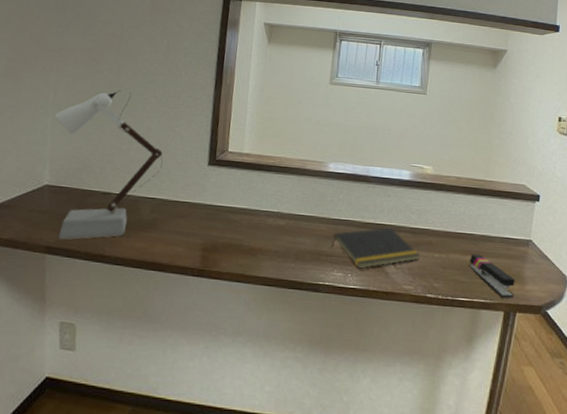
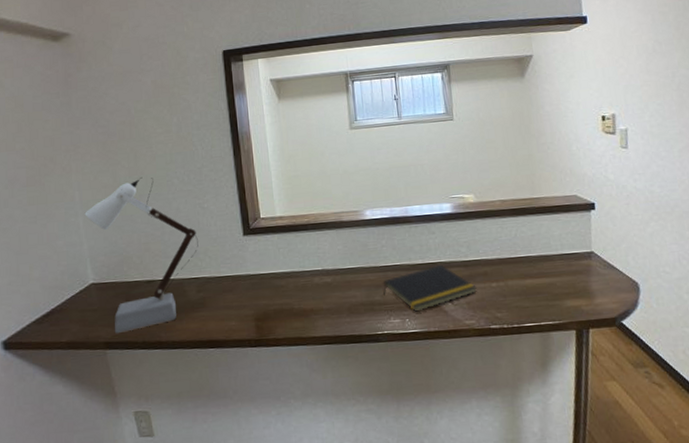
stapler: present [469,253,515,299] -> none [529,275,584,316]

